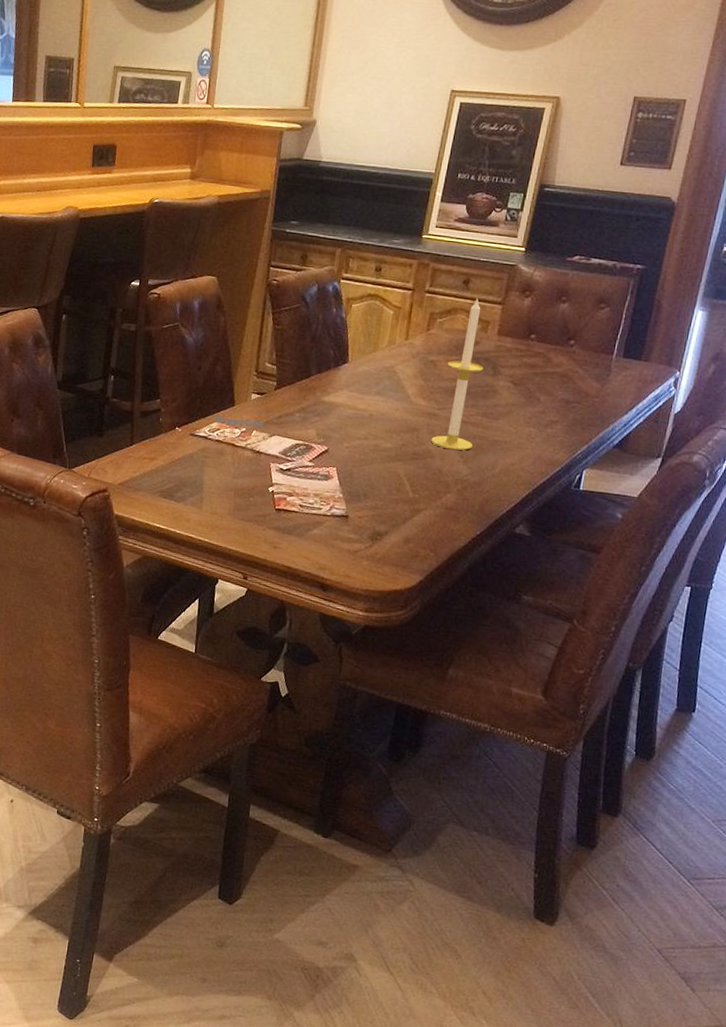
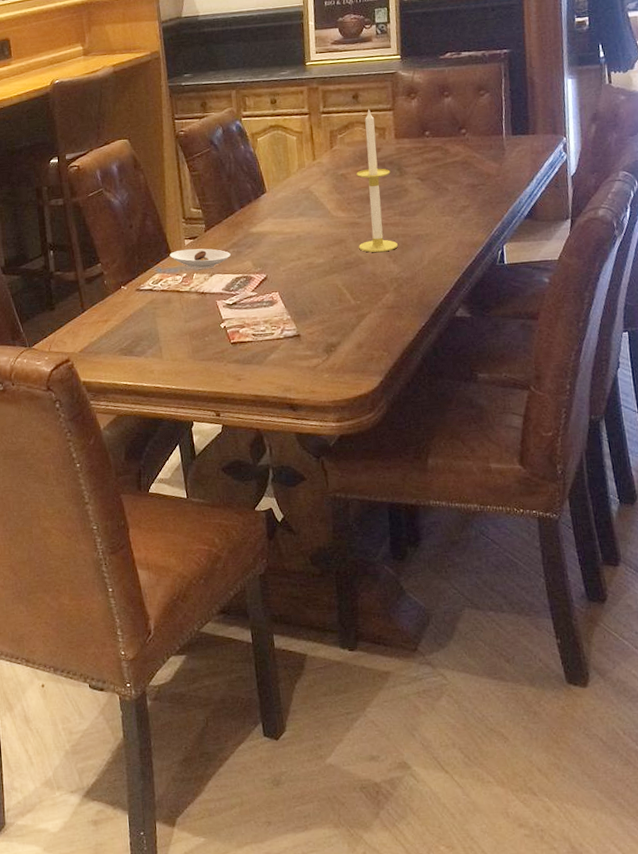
saucer: none [232,403,296,429] -> present [169,248,231,270]

